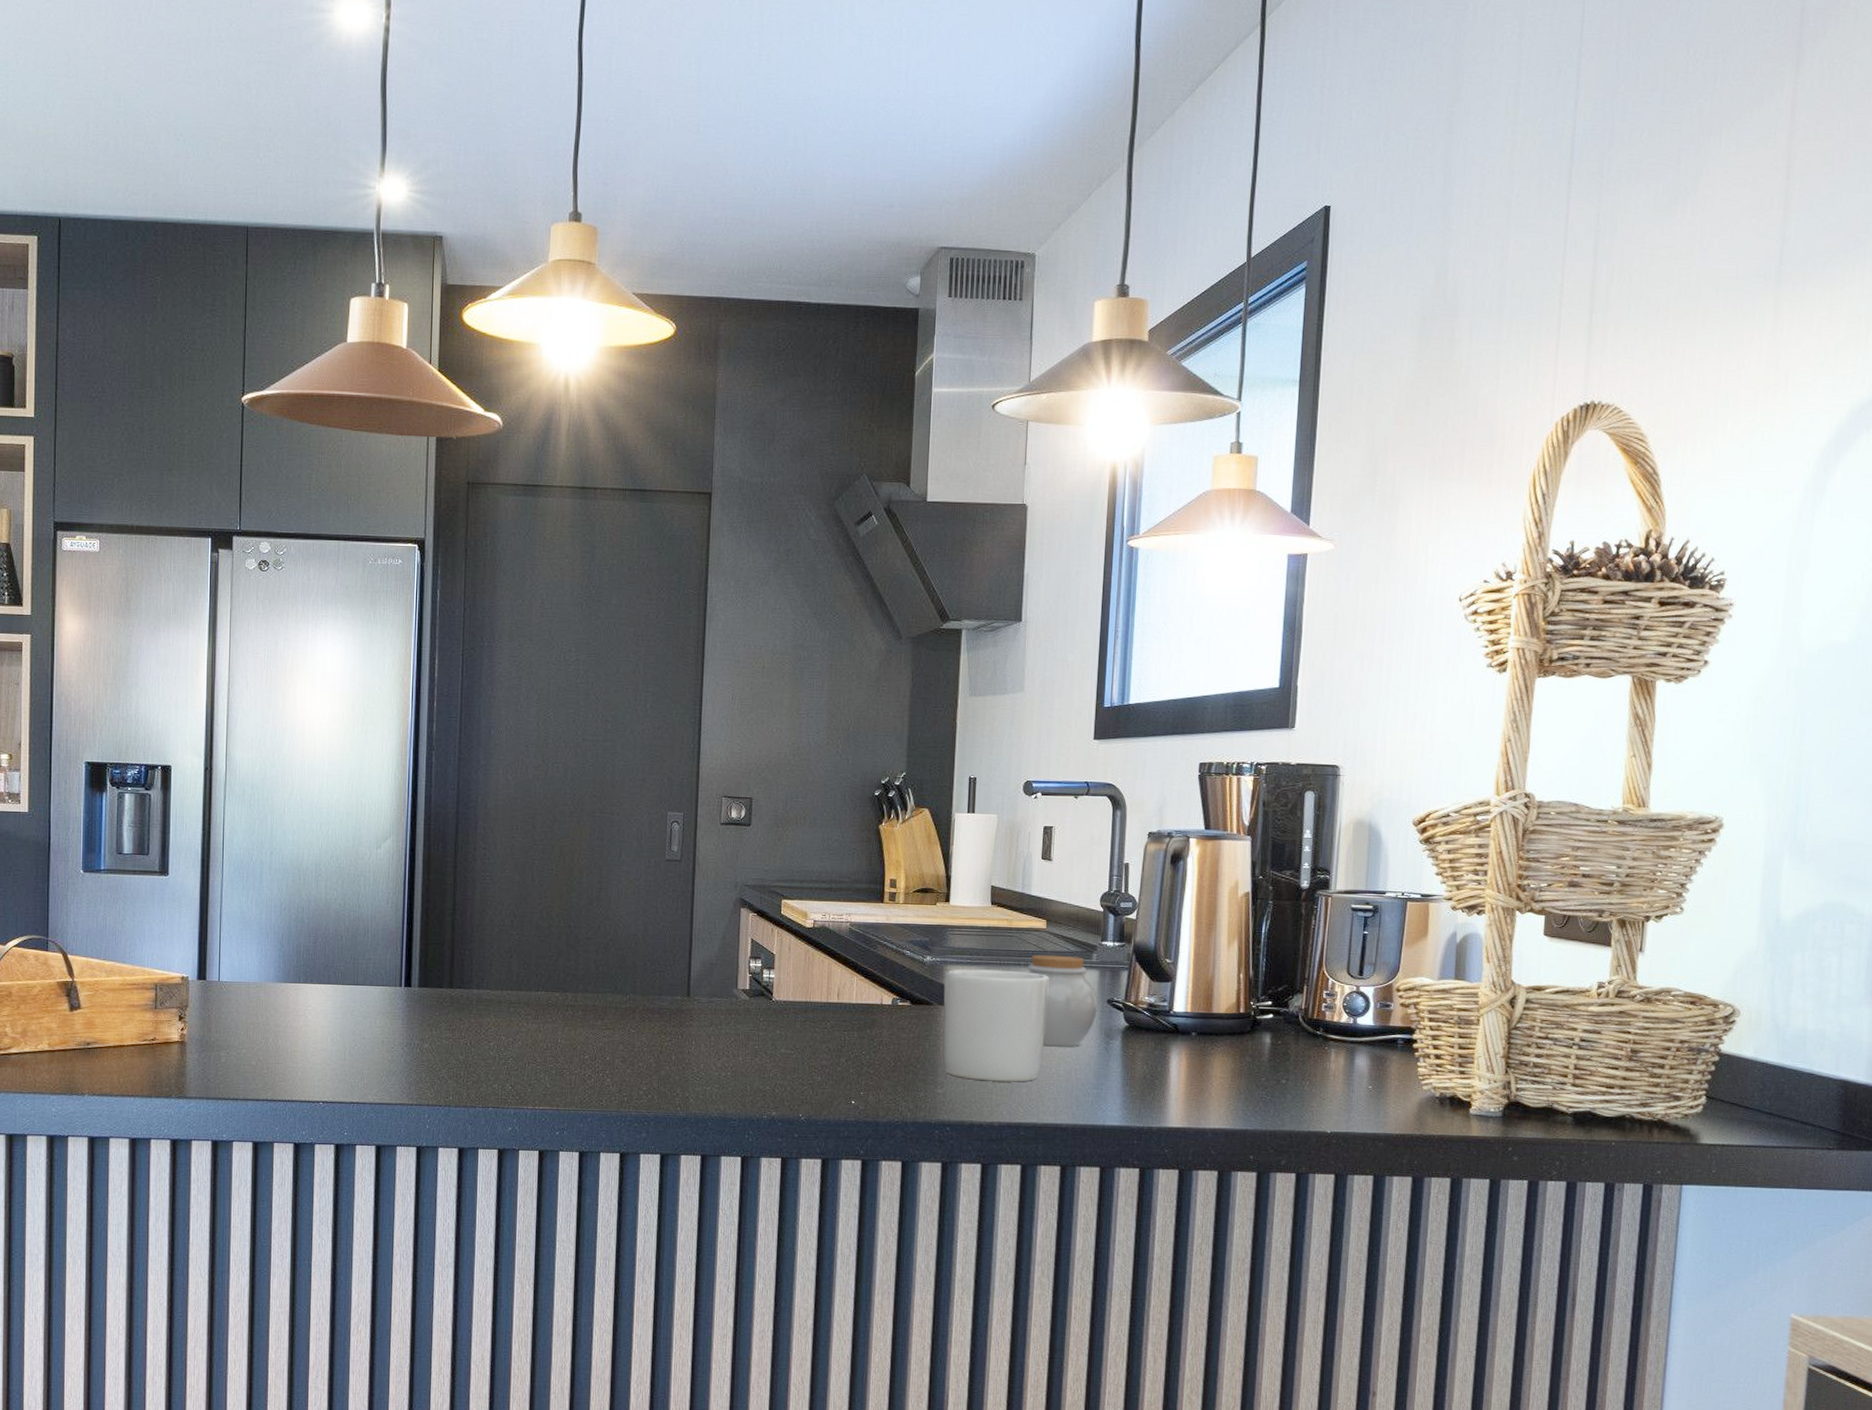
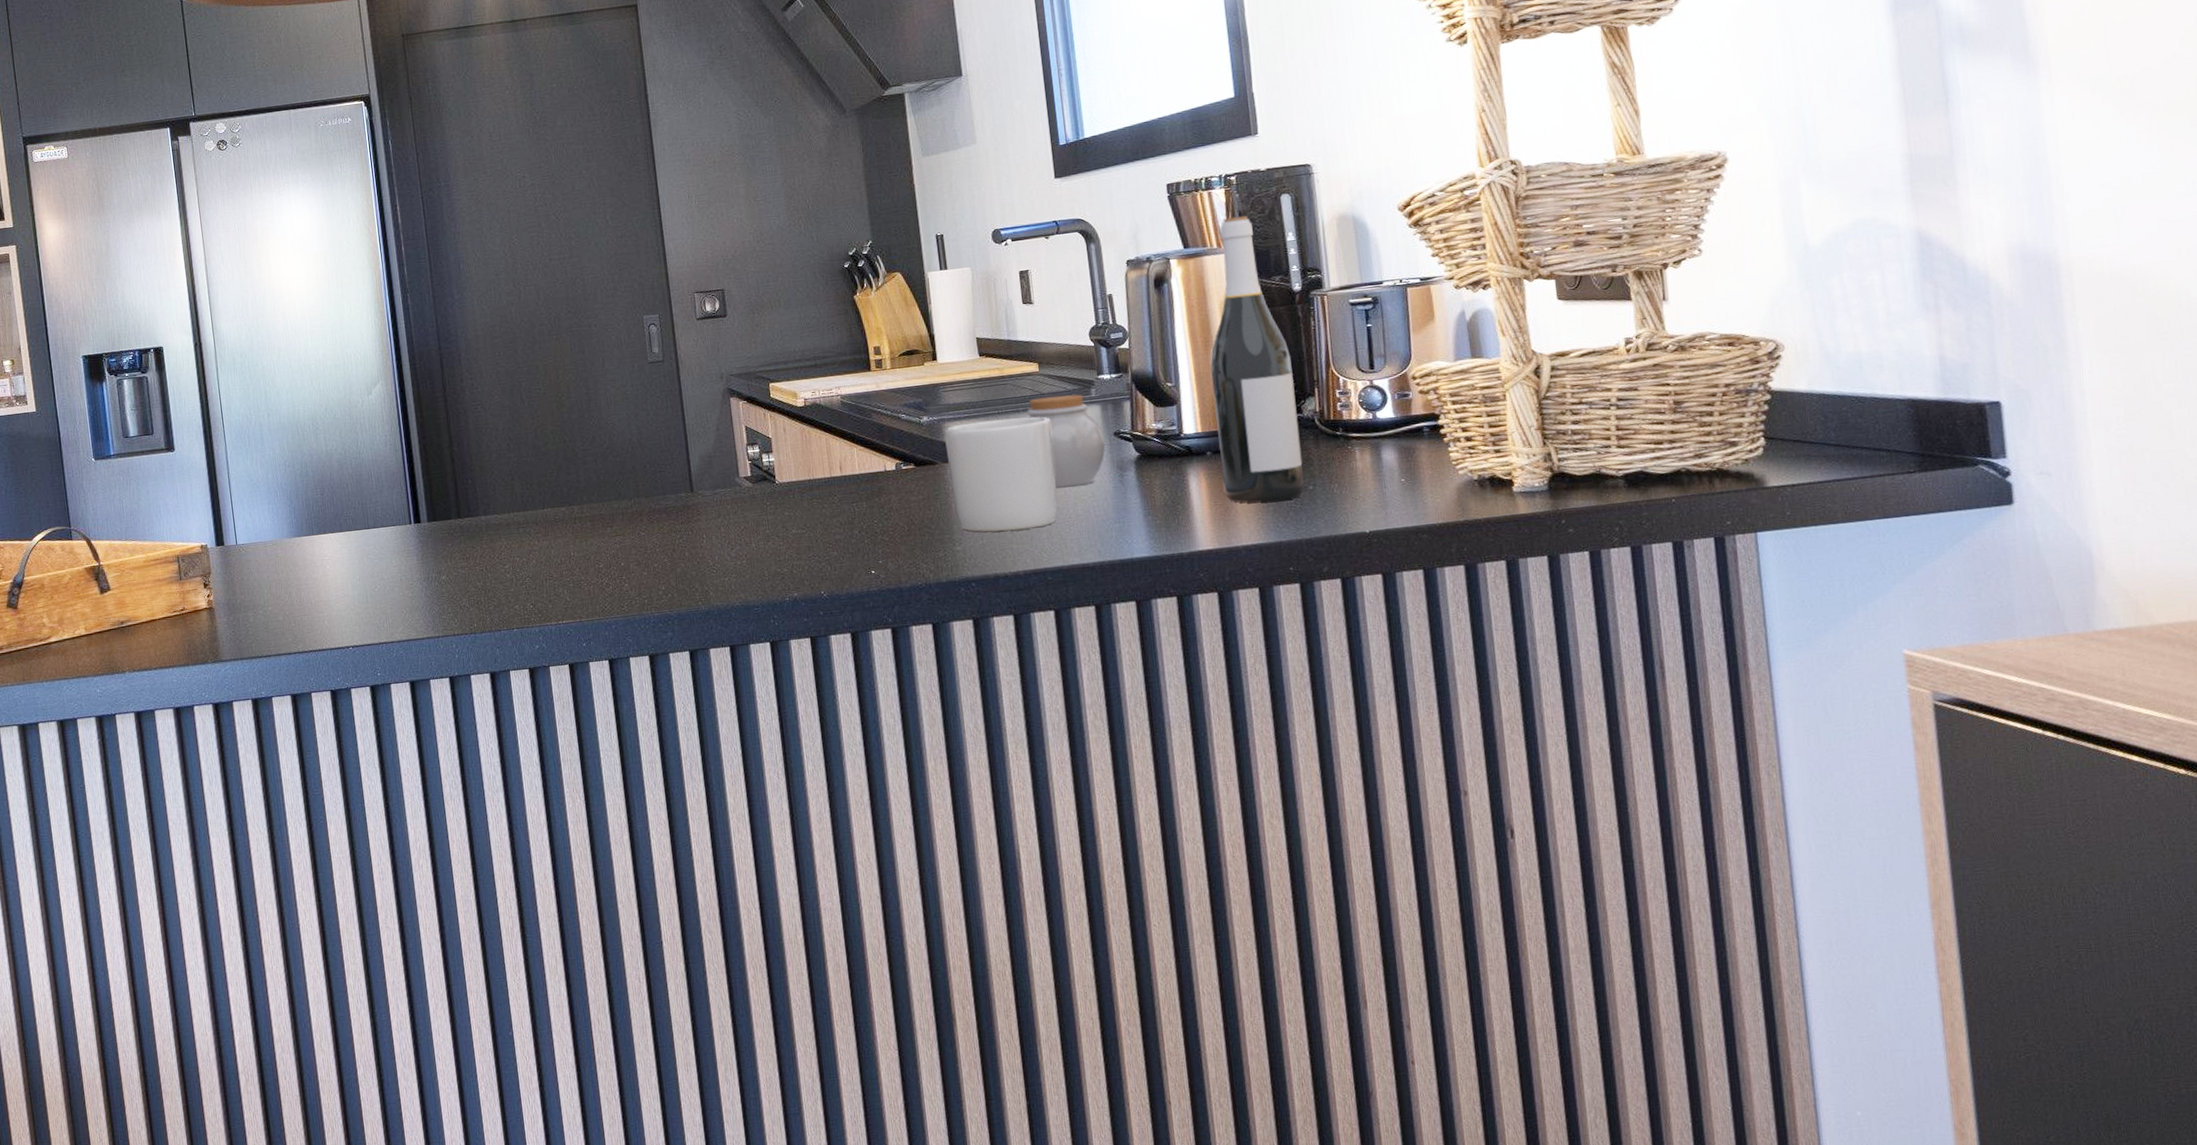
wine bottle: none [1201,805,1287,1090] -> present [1210,215,1305,503]

